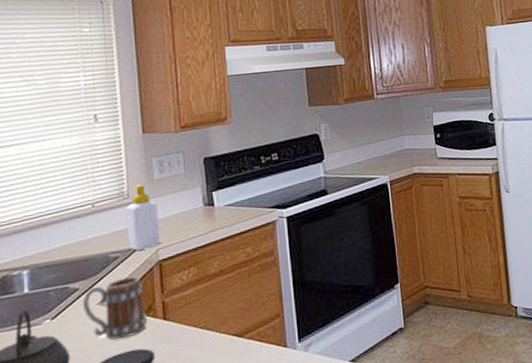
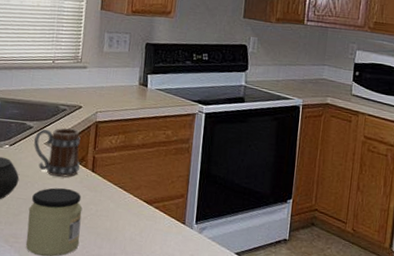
soap bottle: present [126,184,160,251] -> none [75,52,102,109]

